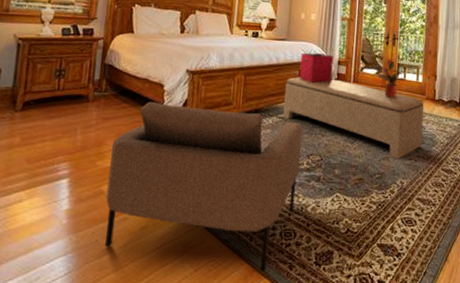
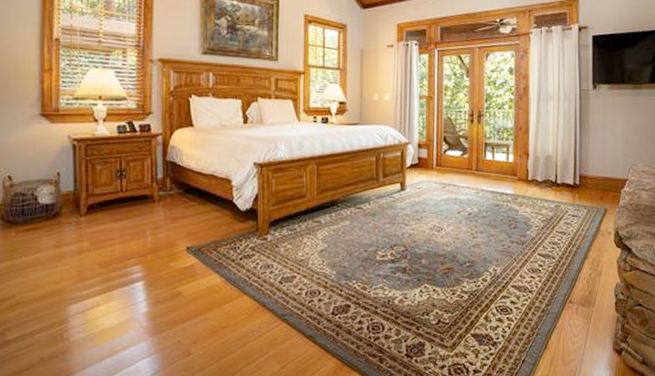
armchair: present [104,102,303,271] -> none [183,199,385,365]
bench: present [283,76,424,159] -> none [361,163,516,245]
storage bin: present [300,53,334,83] -> none [376,137,413,169]
potted plant: present [376,59,407,98] -> none [461,139,496,180]

